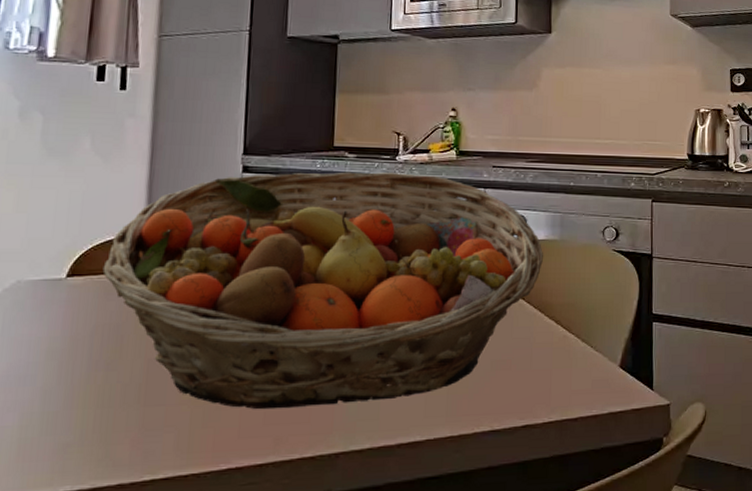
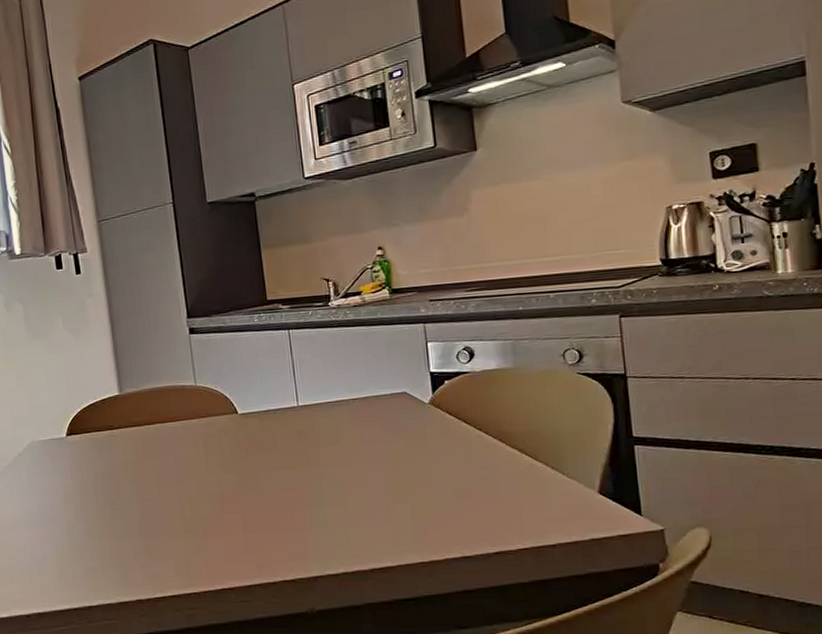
fruit basket: present [102,171,544,410] -> none [92,316,498,540]

